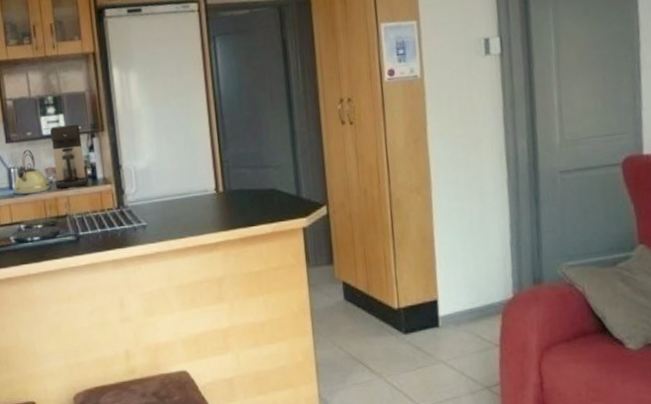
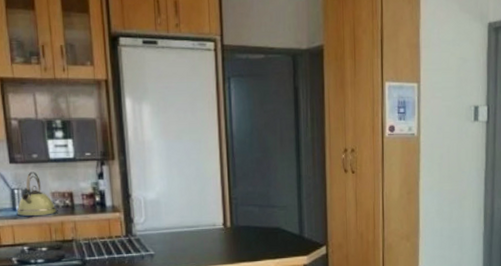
coffee maker: present [49,124,88,189] -> none [57,150,96,214]

